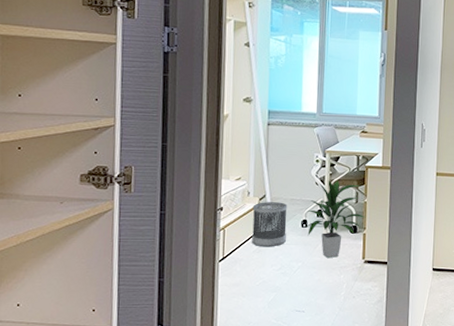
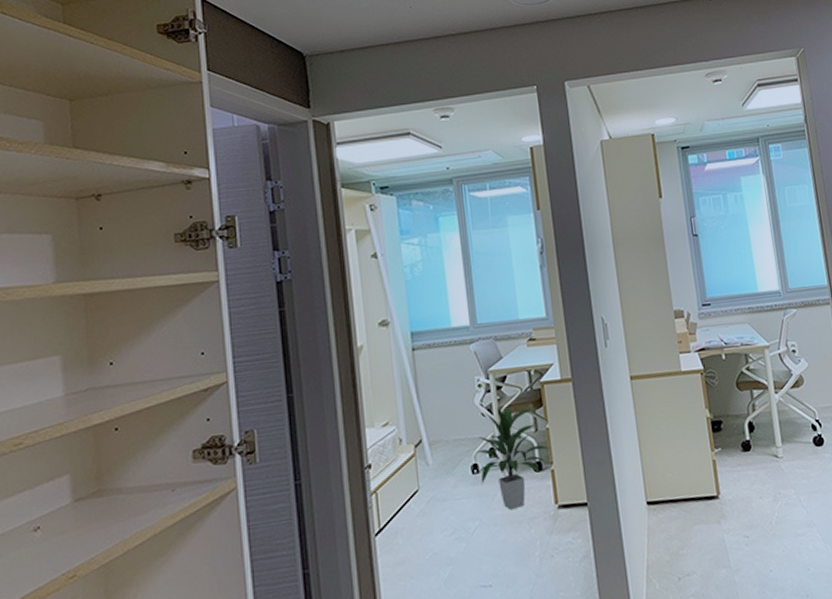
wastebasket: present [252,202,288,247] -> none [407,445,455,508]

